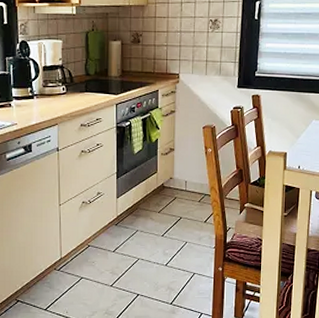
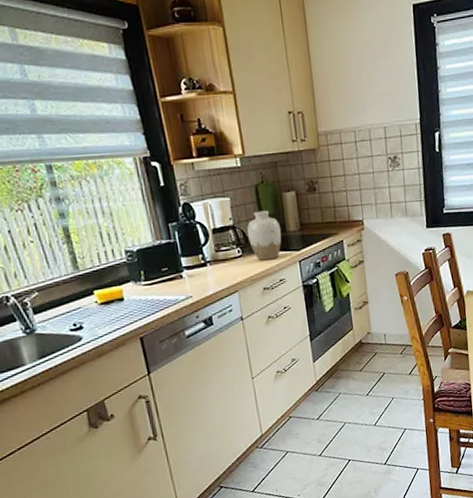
vase: none [74,55,103,100] -> present [247,210,282,261]

